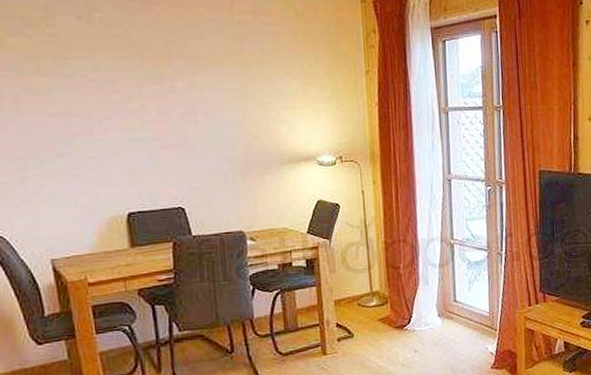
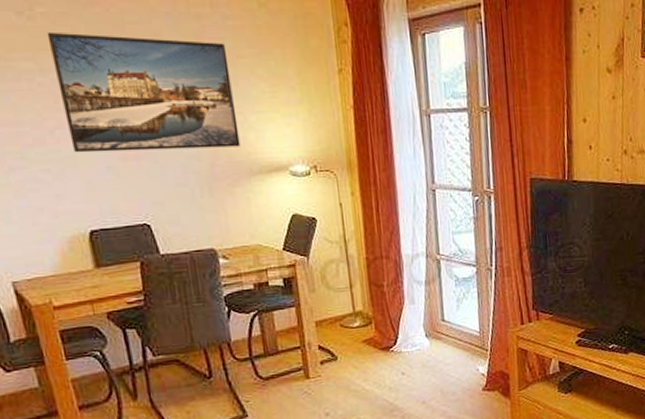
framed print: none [102,34,273,142] -> present [47,31,241,153]

